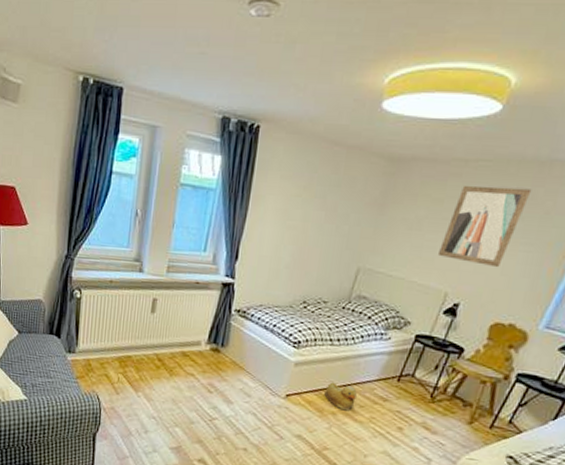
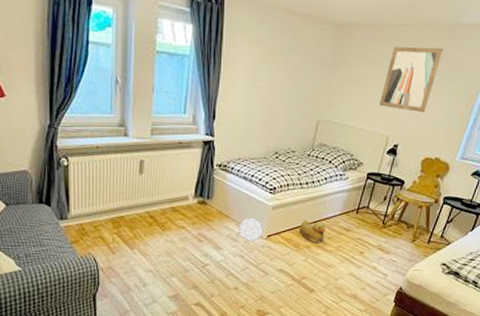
ball: none [254,372,282,400] -> present [239,218,263,241]

